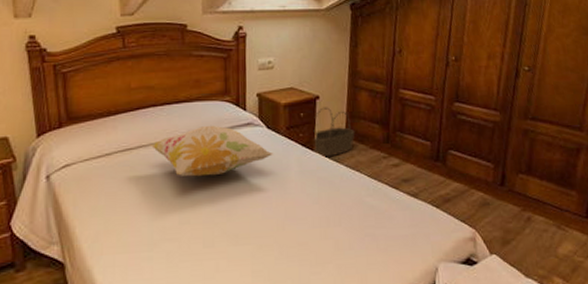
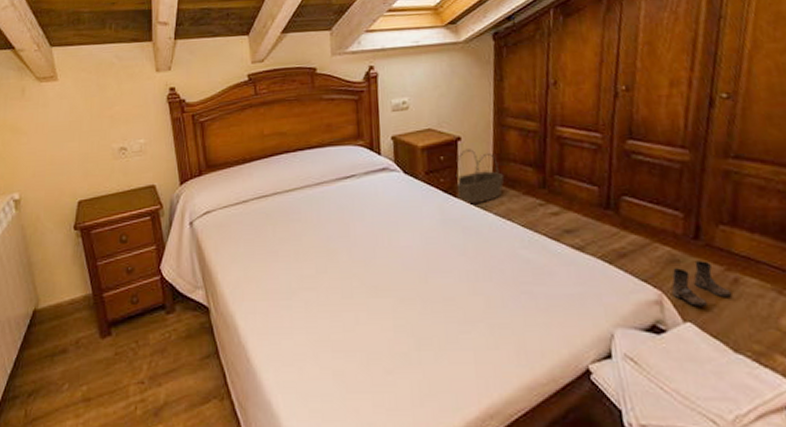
decorative pillow: present [150,125,274,177] -> none [284,170,413,225]
boots: none [482,203,526,241] -> present [671,261,732,306]

